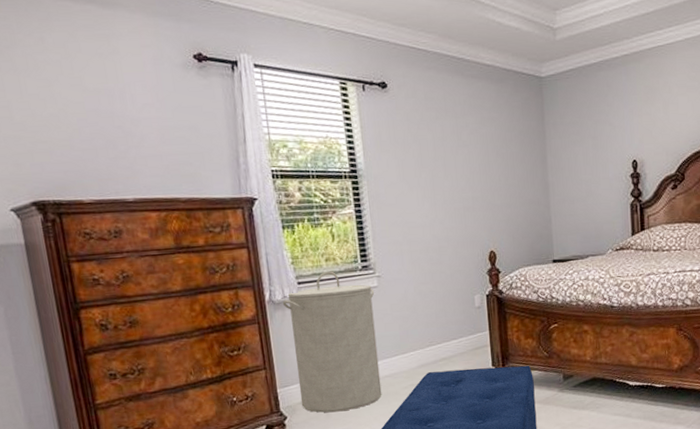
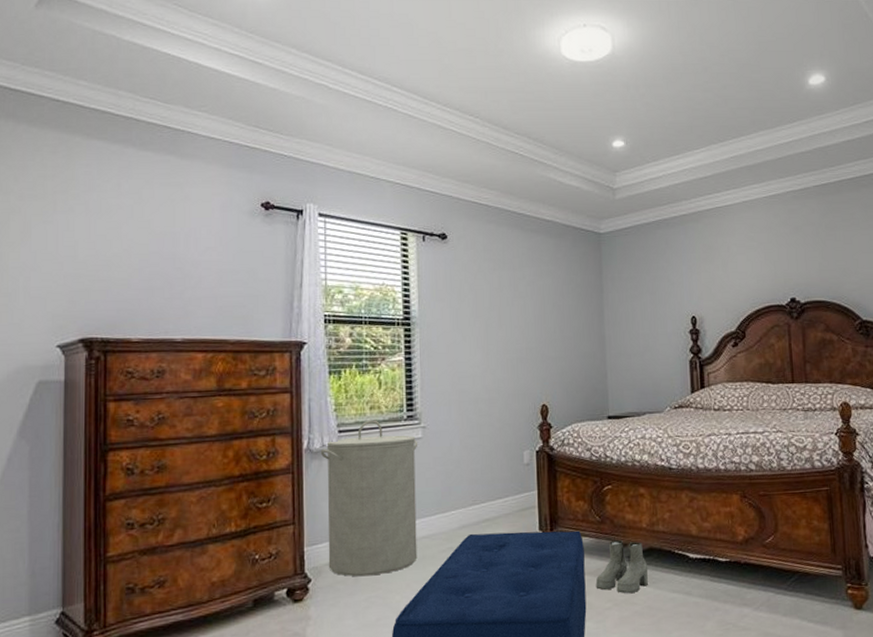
boots: none [545,371,592,418] -> present [595,539,648,593]

